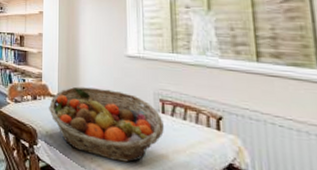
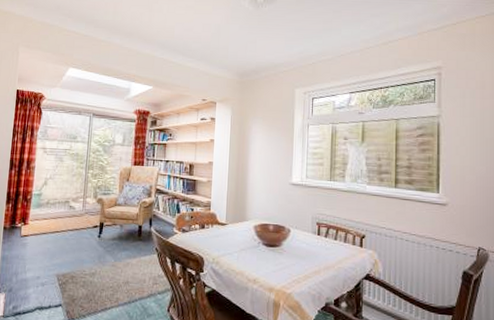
fruit basket: present [49,86,164,163] -> none [216,214,318,281]

